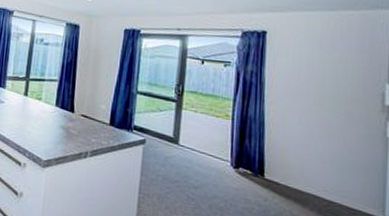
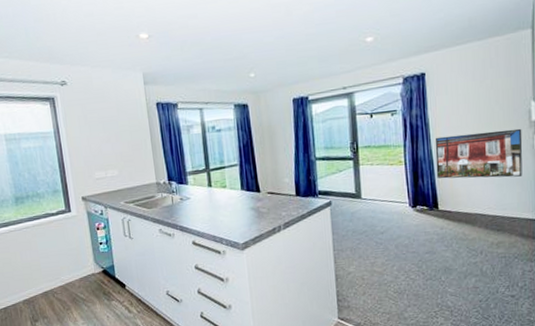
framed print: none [266,99,373,164] -> present [435,128,523,179]

